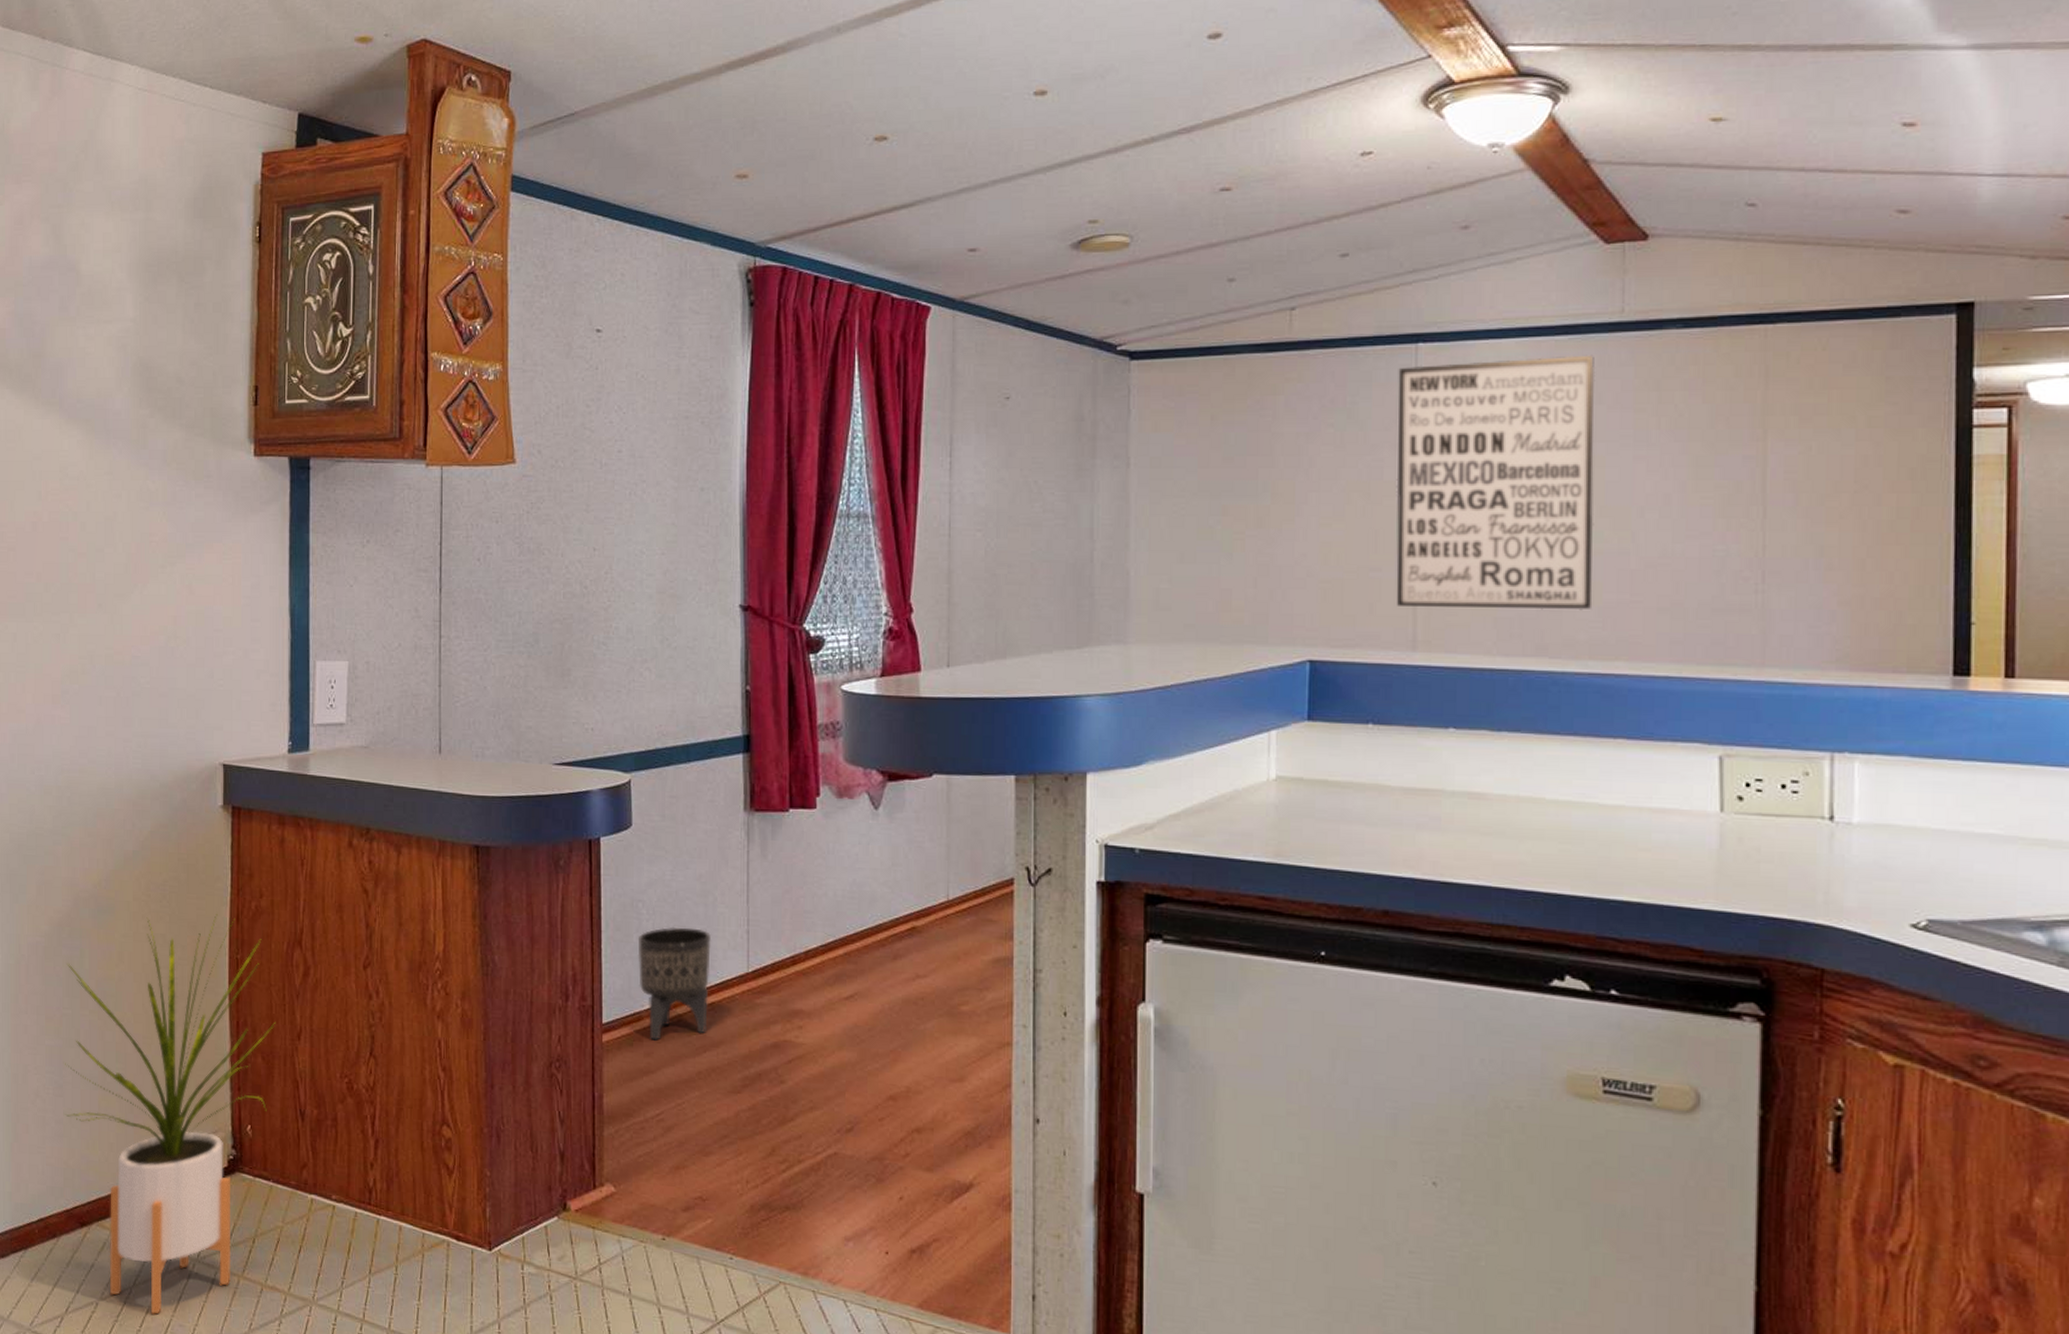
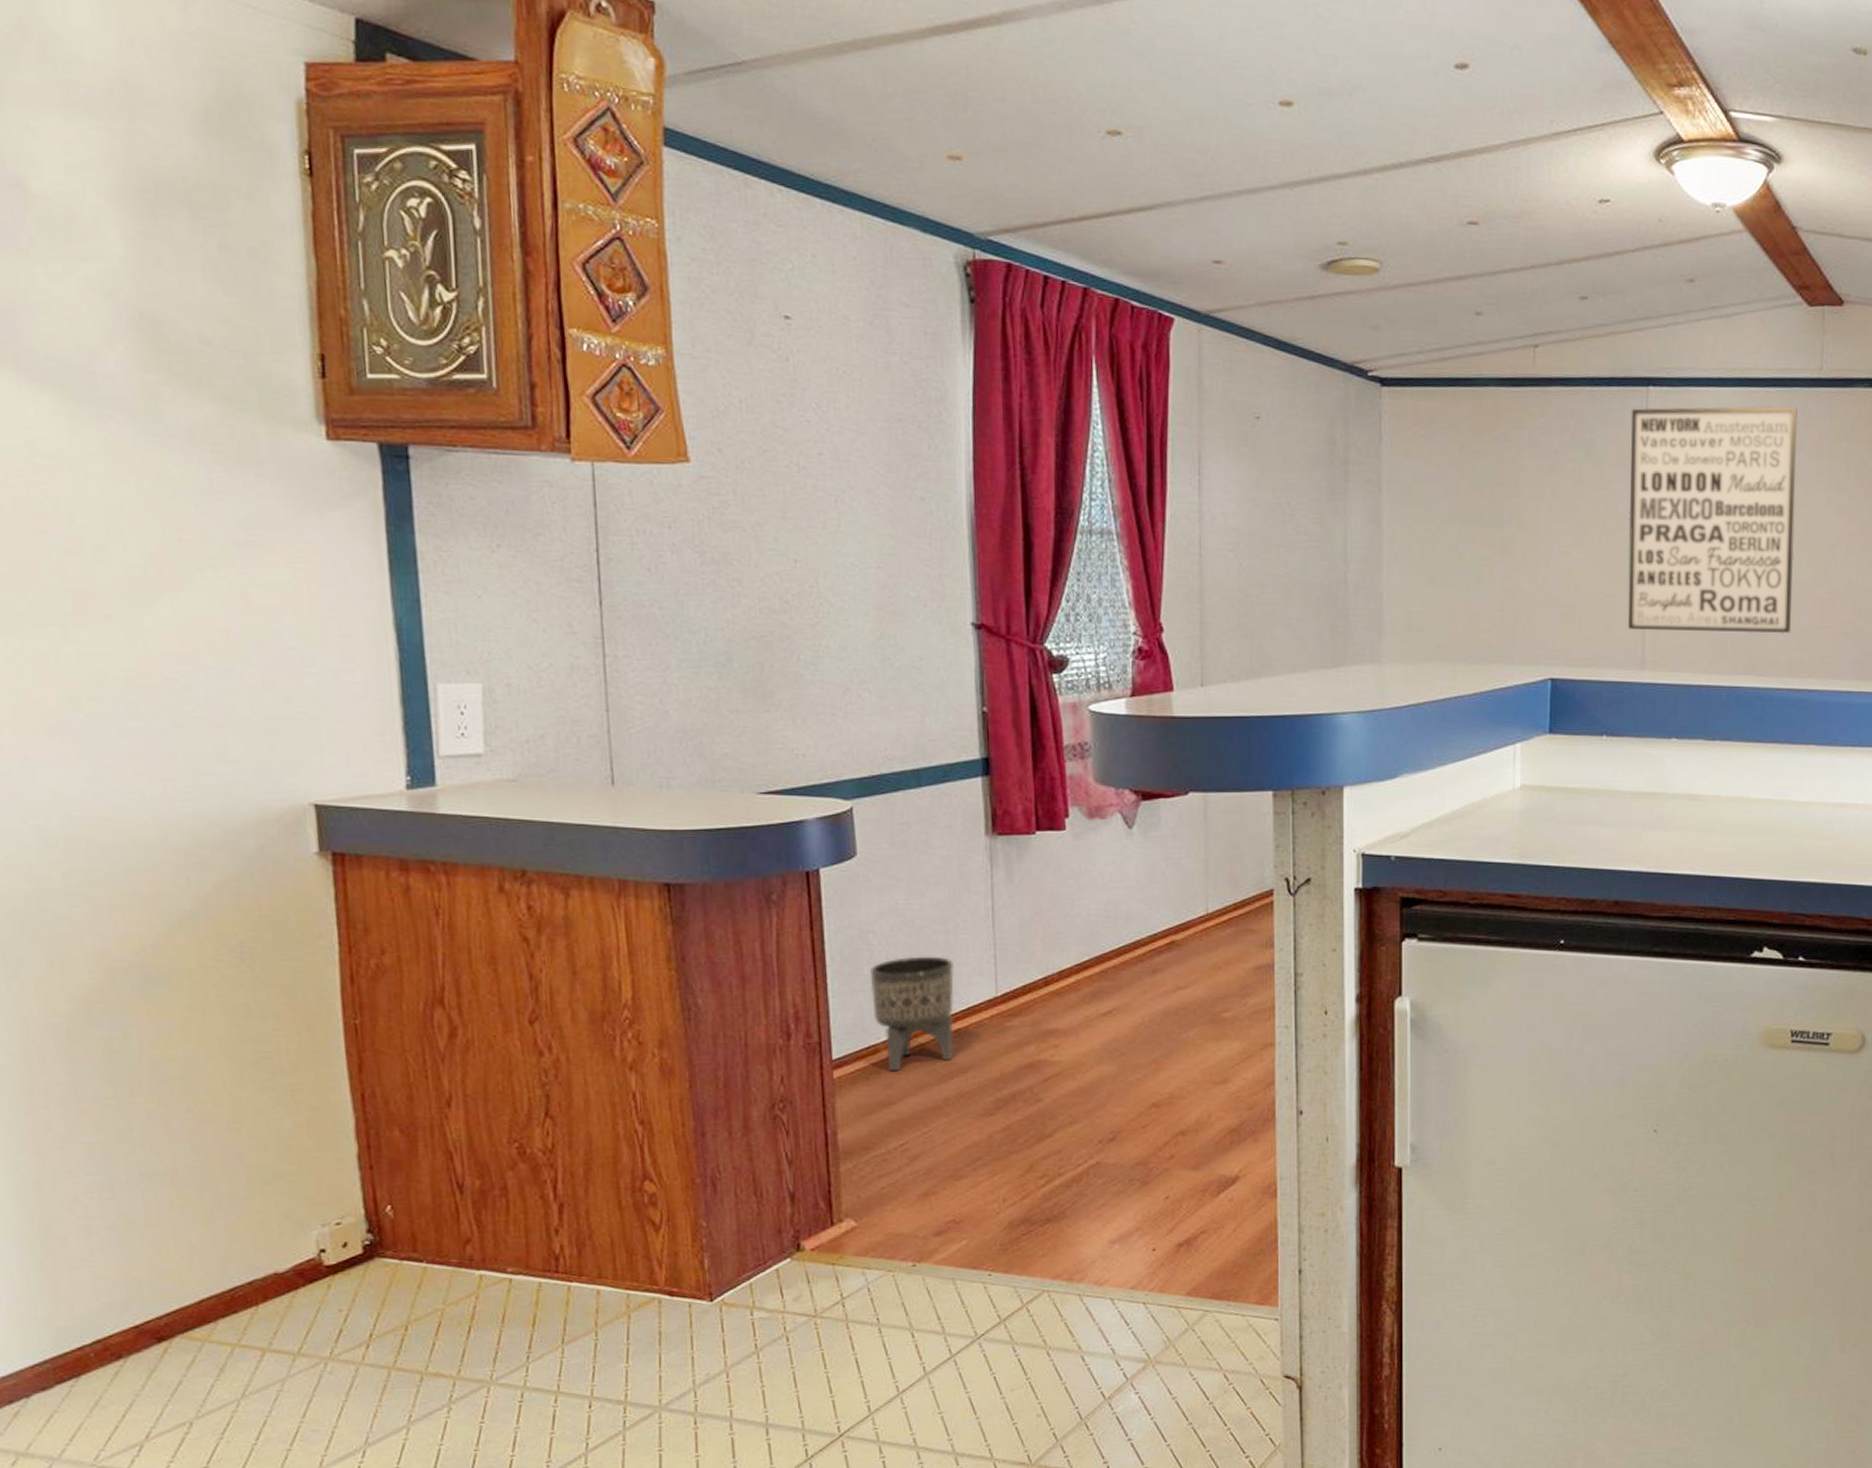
house plant: present [65,914,276,1315] -> none [103,976,416,1425]

